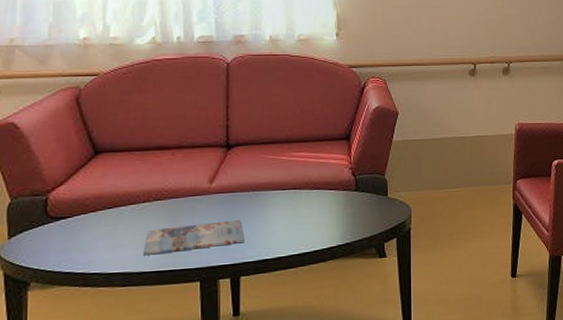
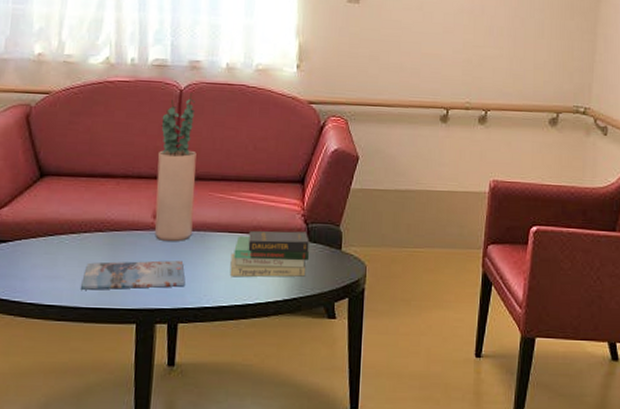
vase: none [209,65,249,204] -> present [154,92,197,242]
books: none [286,183,358,230] -> present [230,231,309,277]

